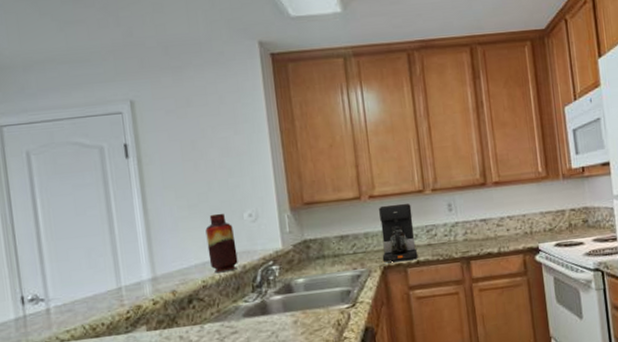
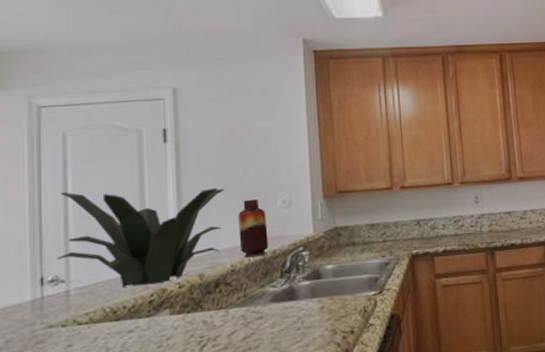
plant: none [31,202,191,305] -> present [57,187,224,288]
coffee maker: present [379,203,418,262] -> none [409,194,445,251]

